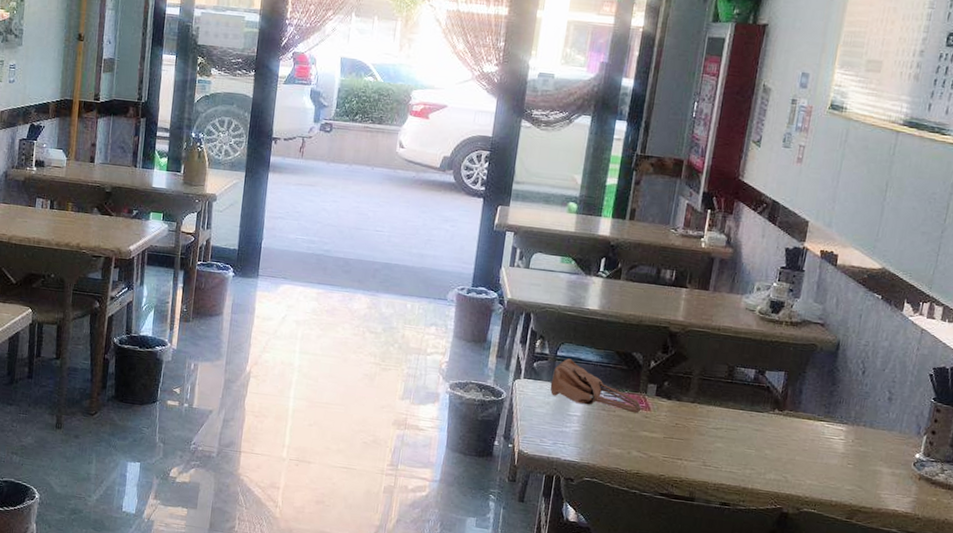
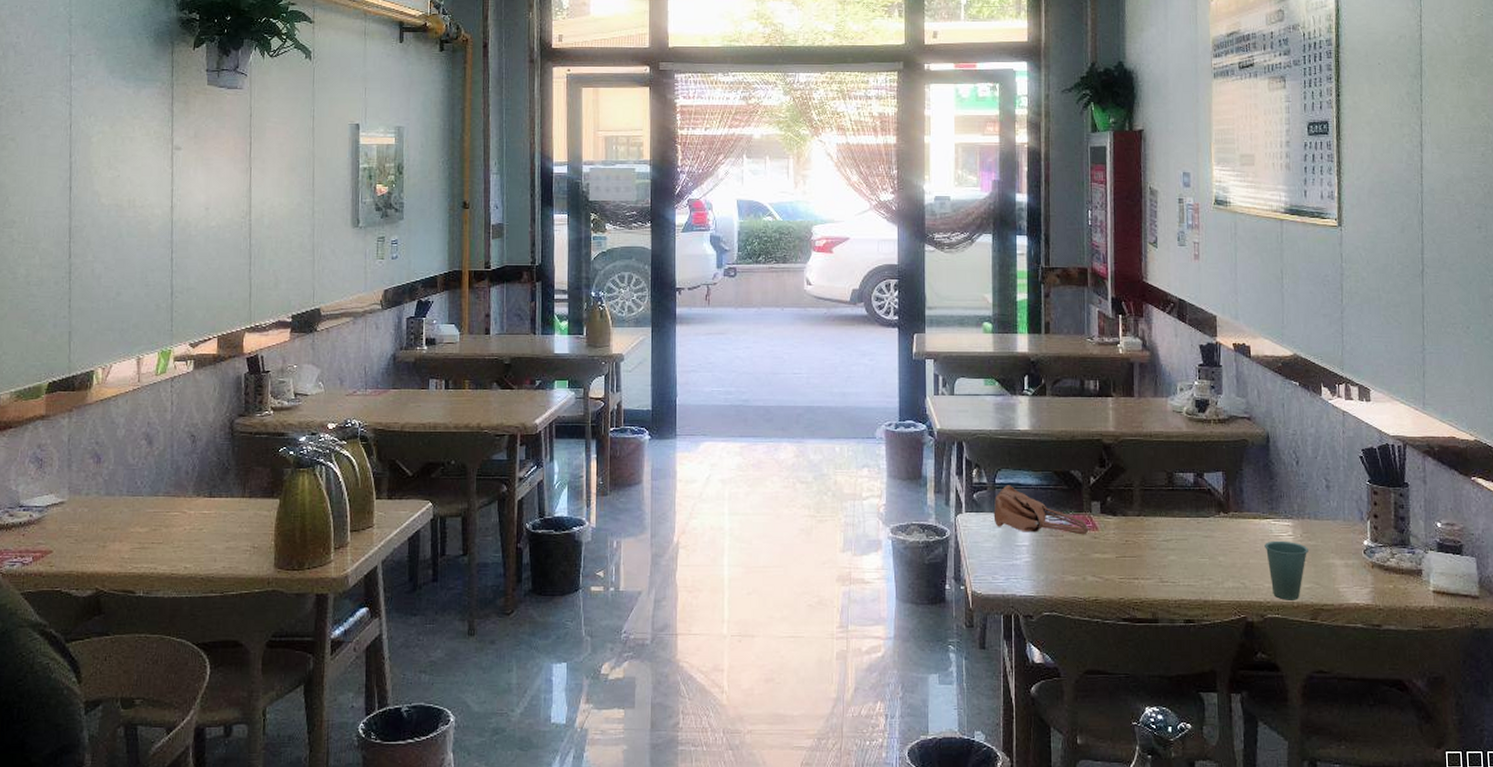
cup: none [813,442,858,500] -> present [1264,540,1308,600]

